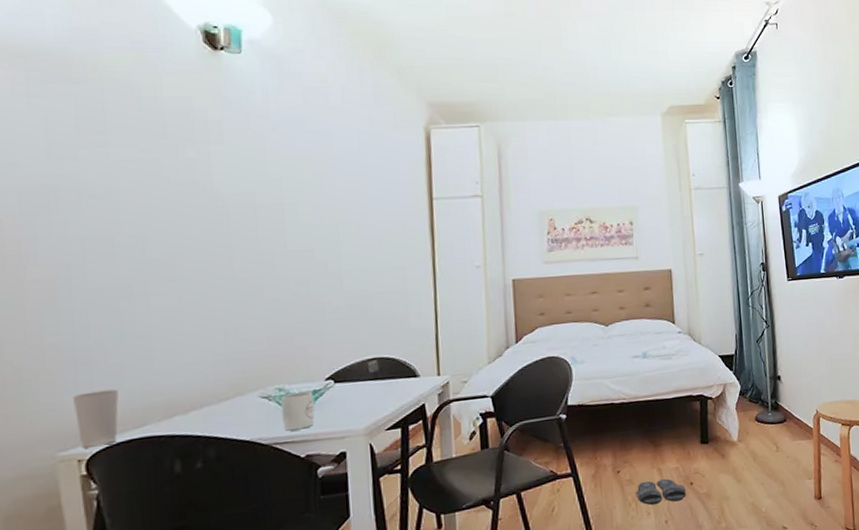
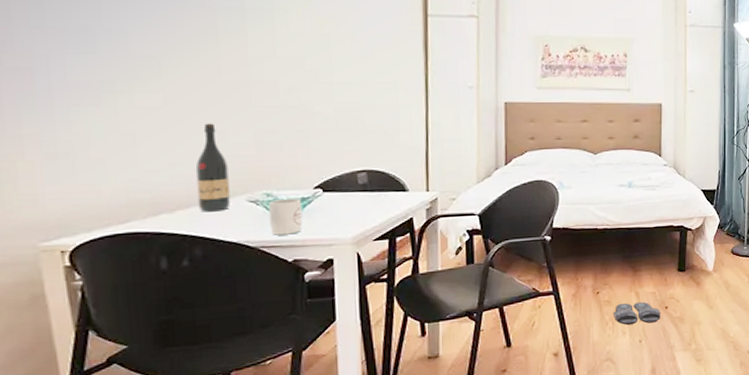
cup: present [73,389,119,448] -> none [55,184,103,240]
wine bottle: none [208,320,243,411] -> present [195,123,231,212]

